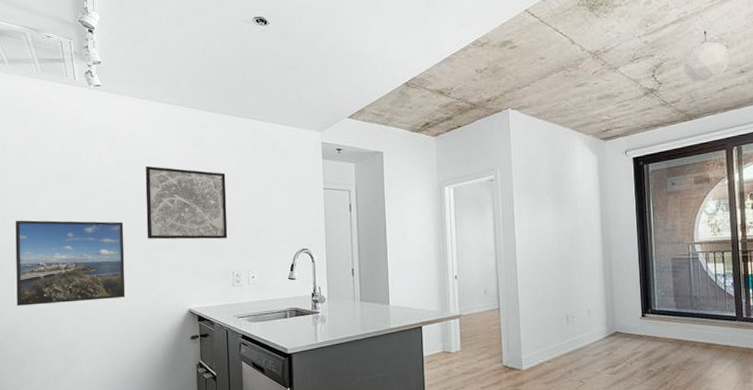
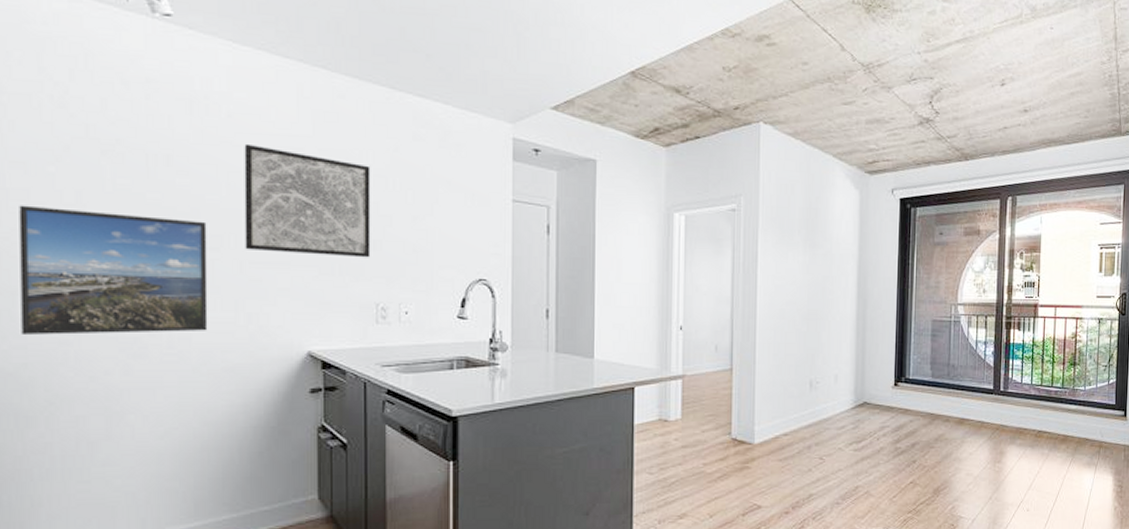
pendant lamp: present [683,30,730,83] -> none [963,56,1014,118]

